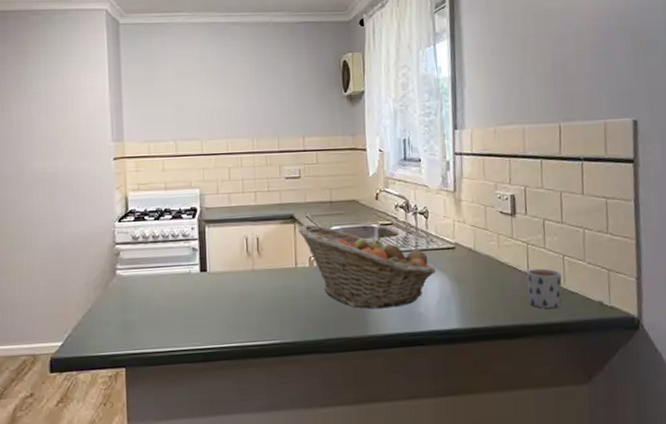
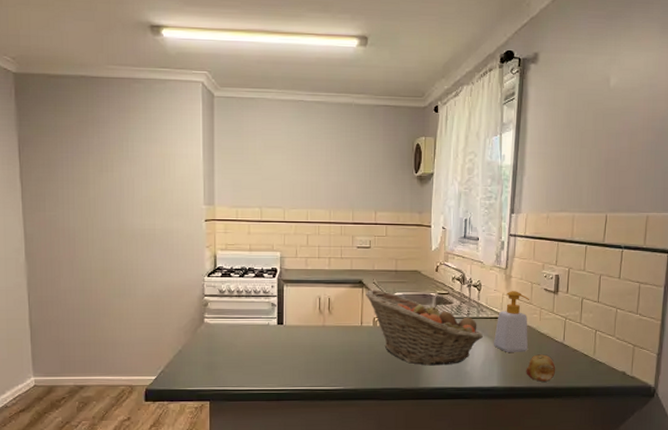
soap bottle: none [448,216,488,288] -> present [494,291,530,352]
apple: none [488,287,523,320] -> present [526,354,556,382]
mug: present [526,268,562,309] -> none [561,340,592,375]

